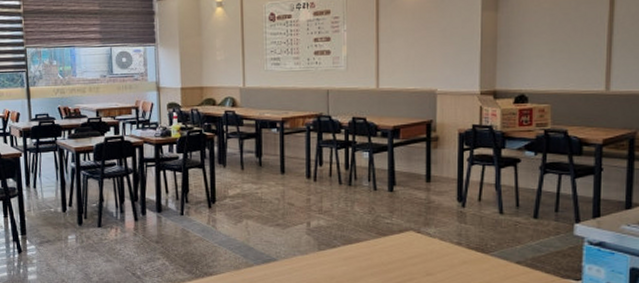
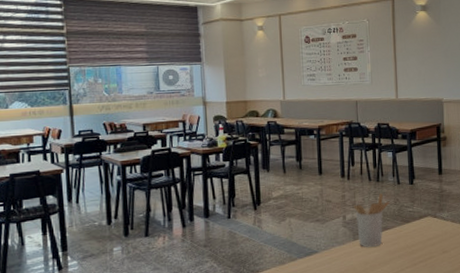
utensil holder: none [320,199,363,260] -> present [353,193,390,247]

